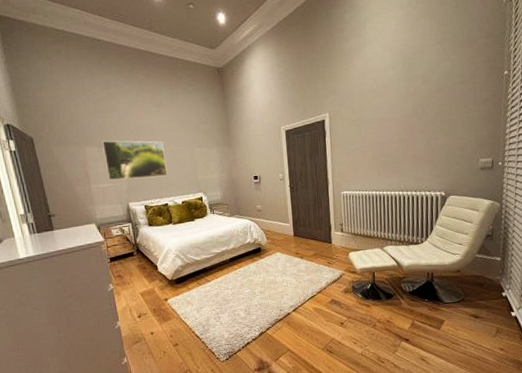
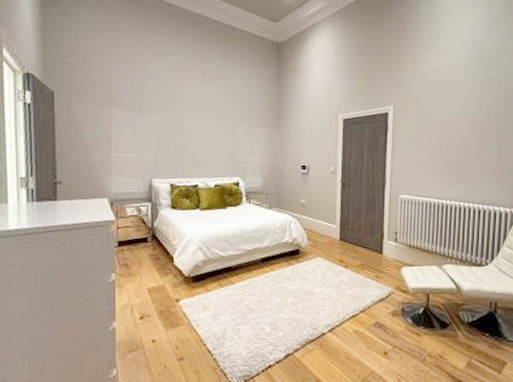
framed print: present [102,140,168,180] -> none [133,104,204,154]

